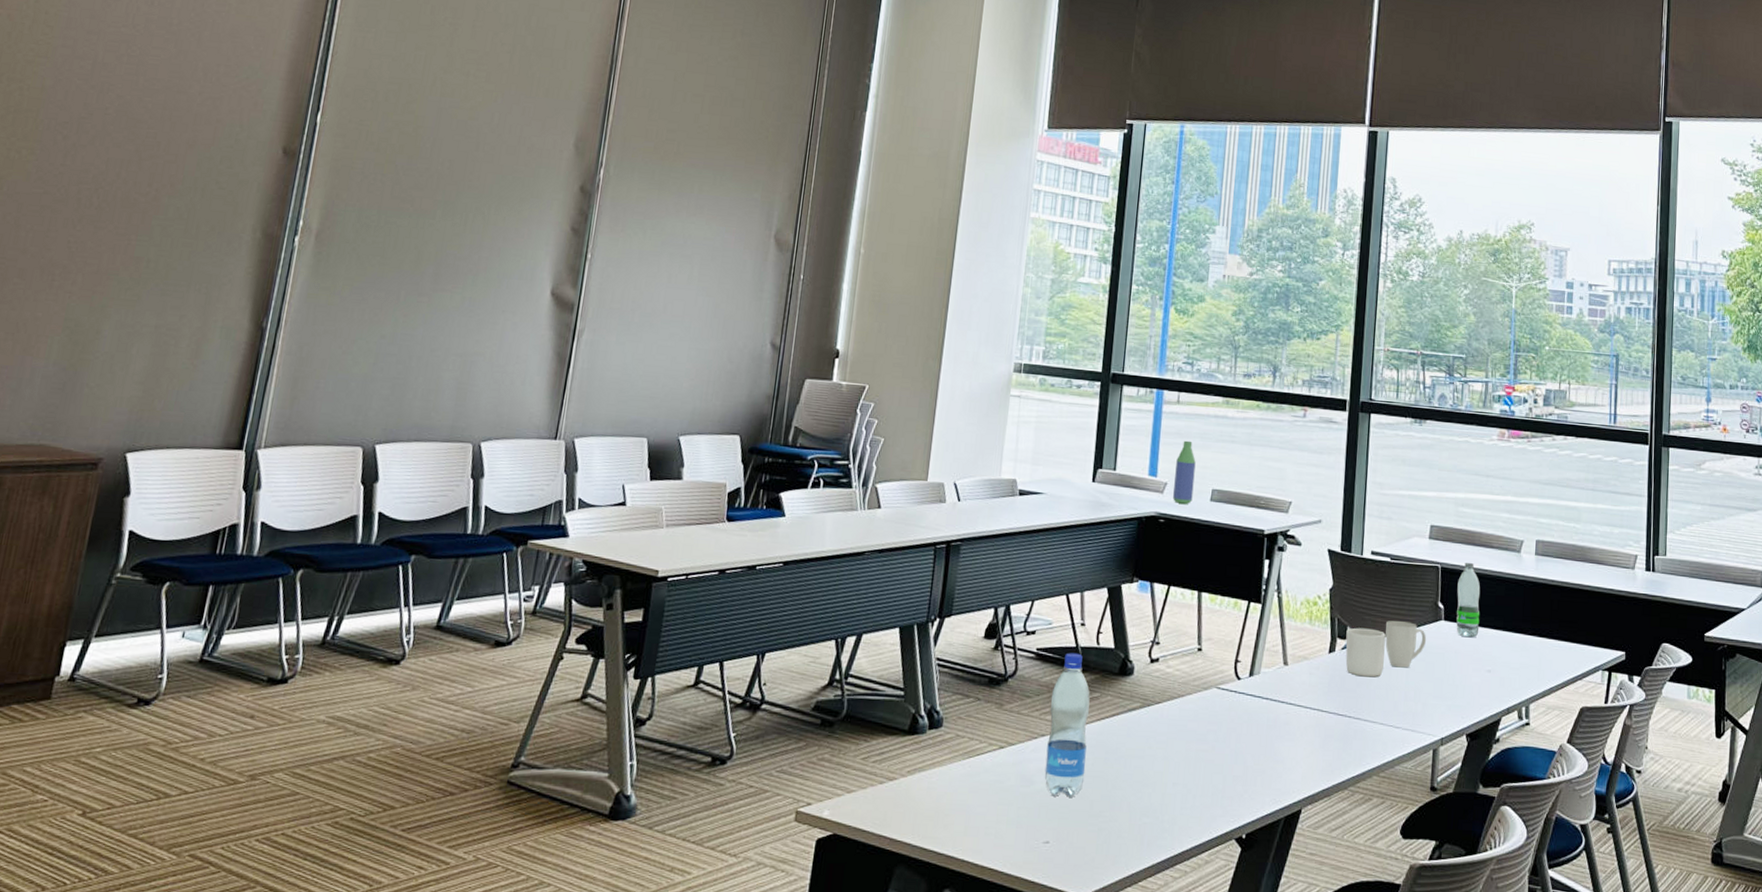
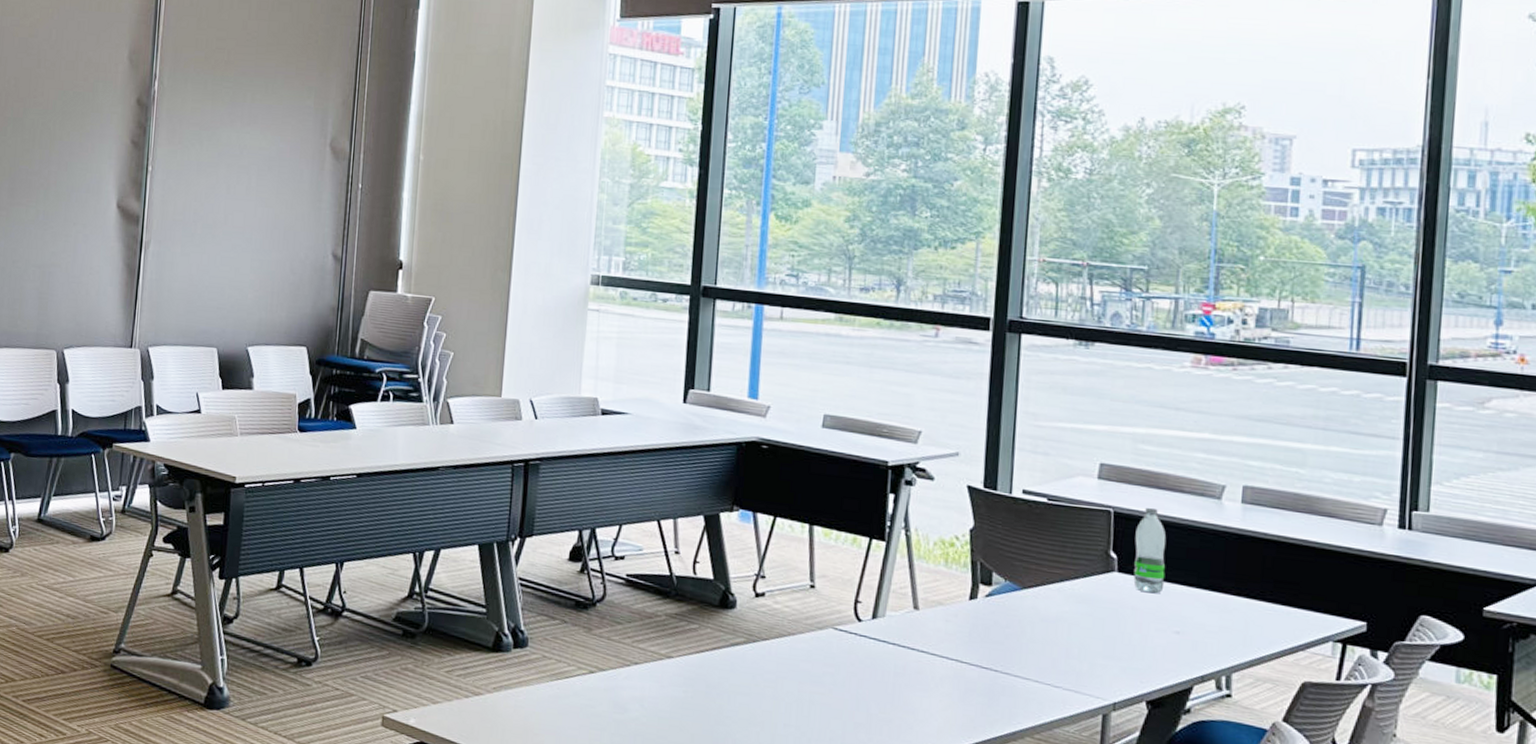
bottle: present [1044,653,1090,799] -> none [639,581,688,730]
bottle: present [1173,440,1196,504] -> none [777,360,804,430]
mug: present [1345,627,1386,678] -> none [990,573,1041,630]
mug: present [1385,621,1427,668] -> none [1040,568,1095,623]

